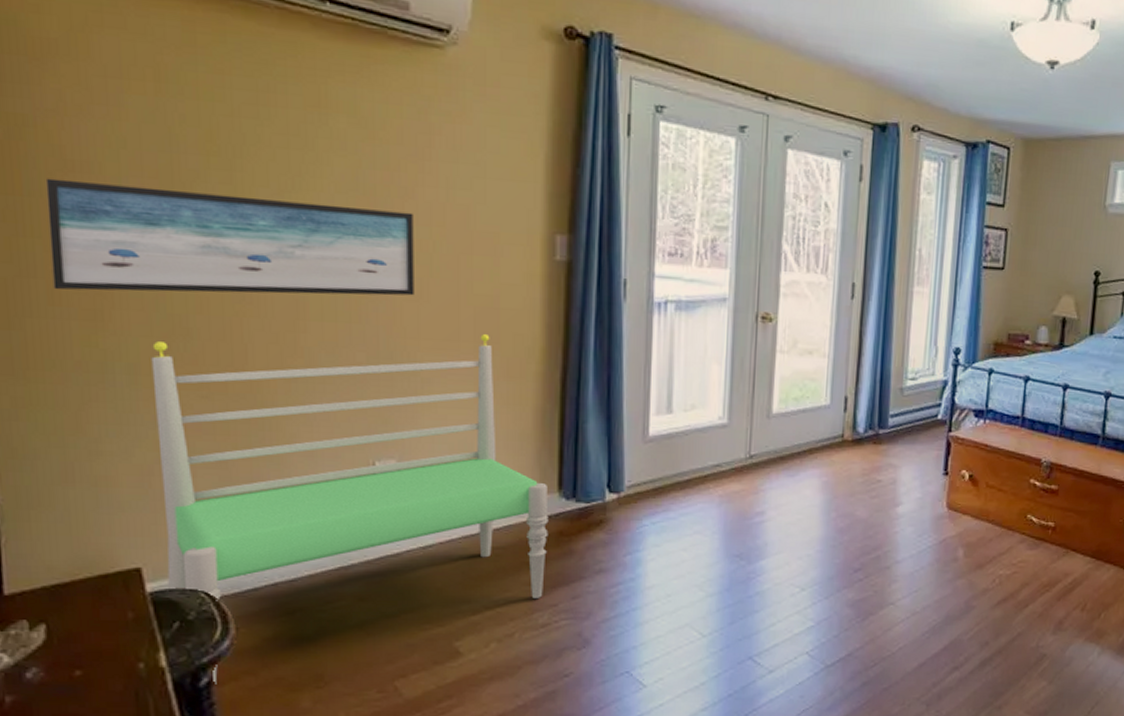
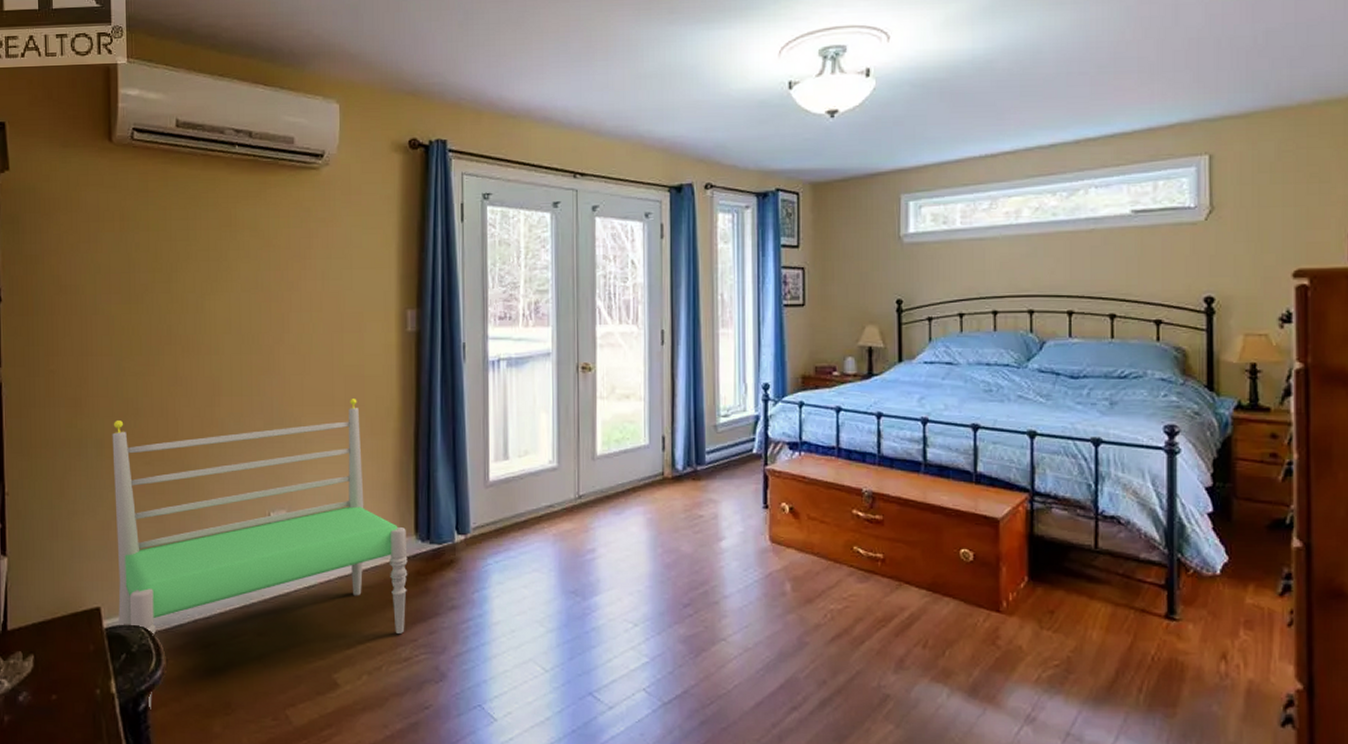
wall art: present [45,178,414,296] -> none [48,300,299,385]

